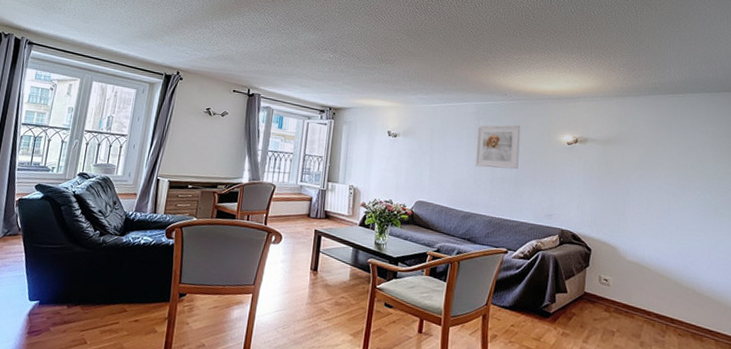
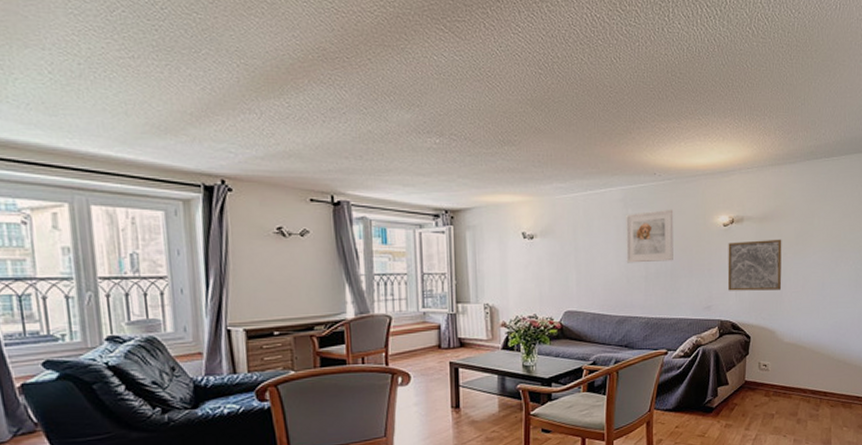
wall art: none [569,159,626,209] -> present [727,239,782,291]

